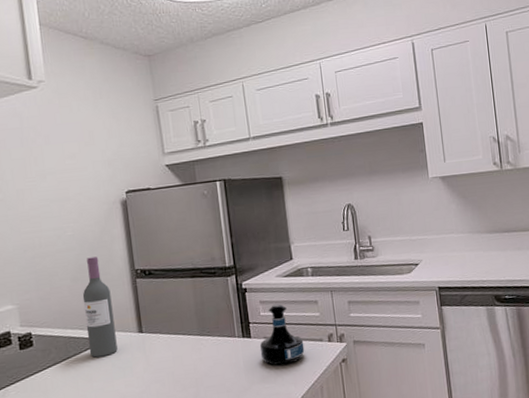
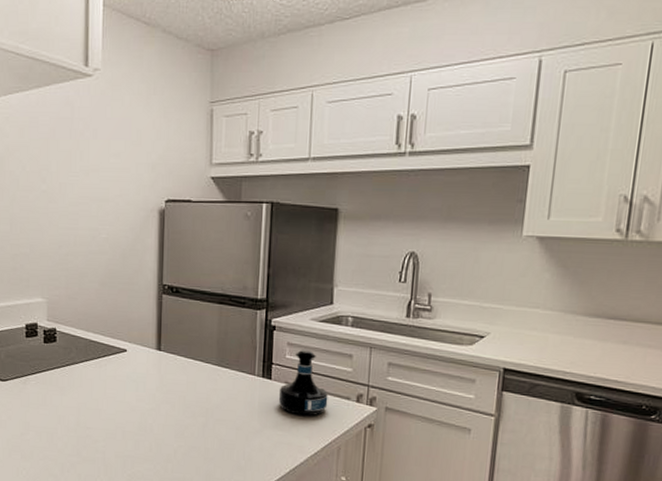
wine bottle: present [82,256,118,358] -> none [107,264,135,367]

